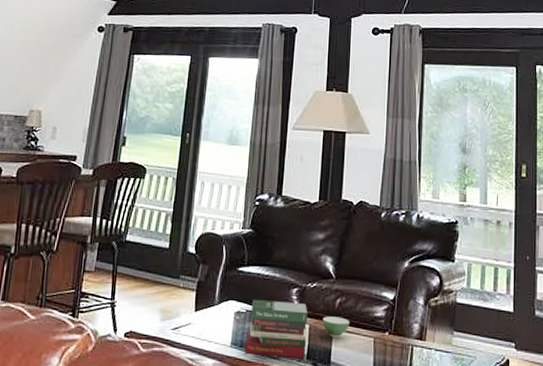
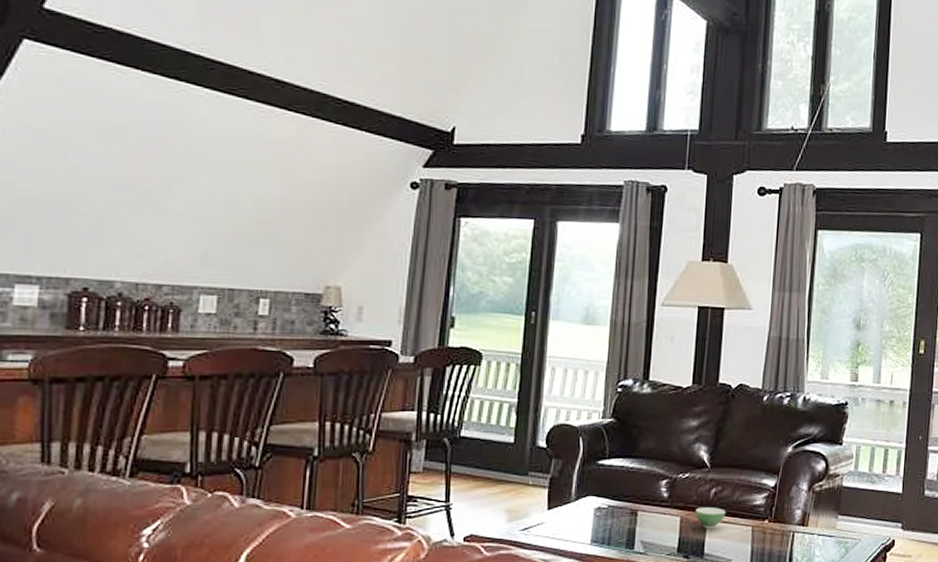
books: present [244,299,308,359] -> none [606,493,679,553]

